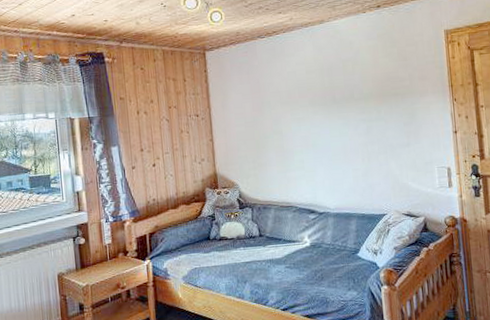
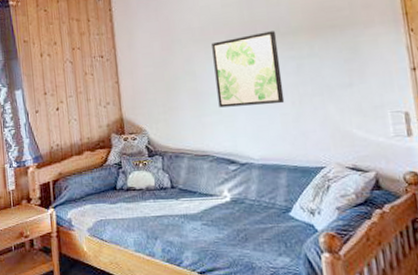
wall art: none [297,96,356,164] -> present [212,31,285,108]

